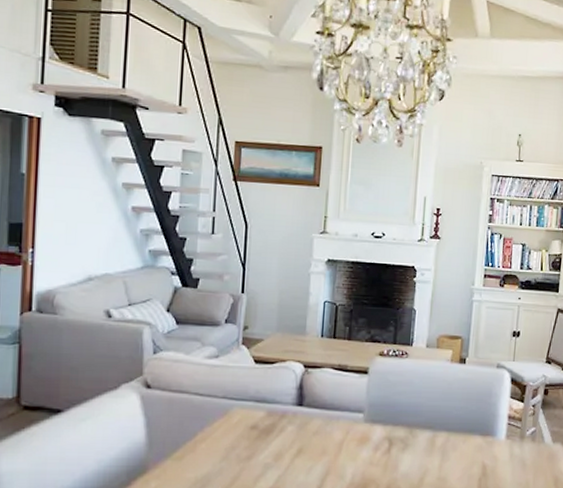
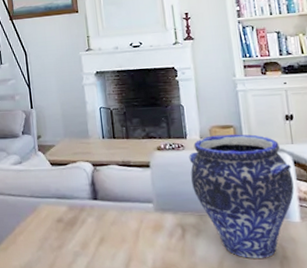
vase: none [408,345,508,475] -> present [189,134,294,258]

